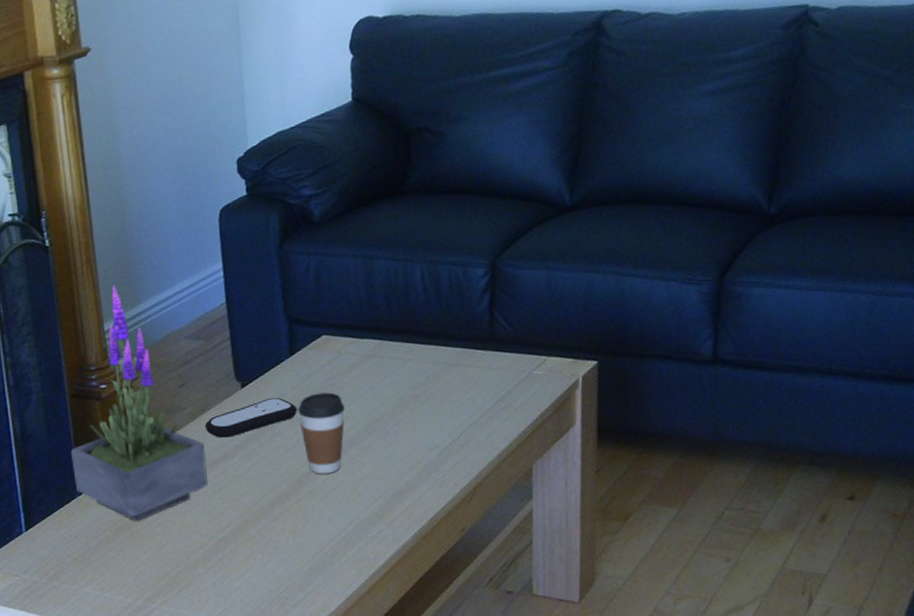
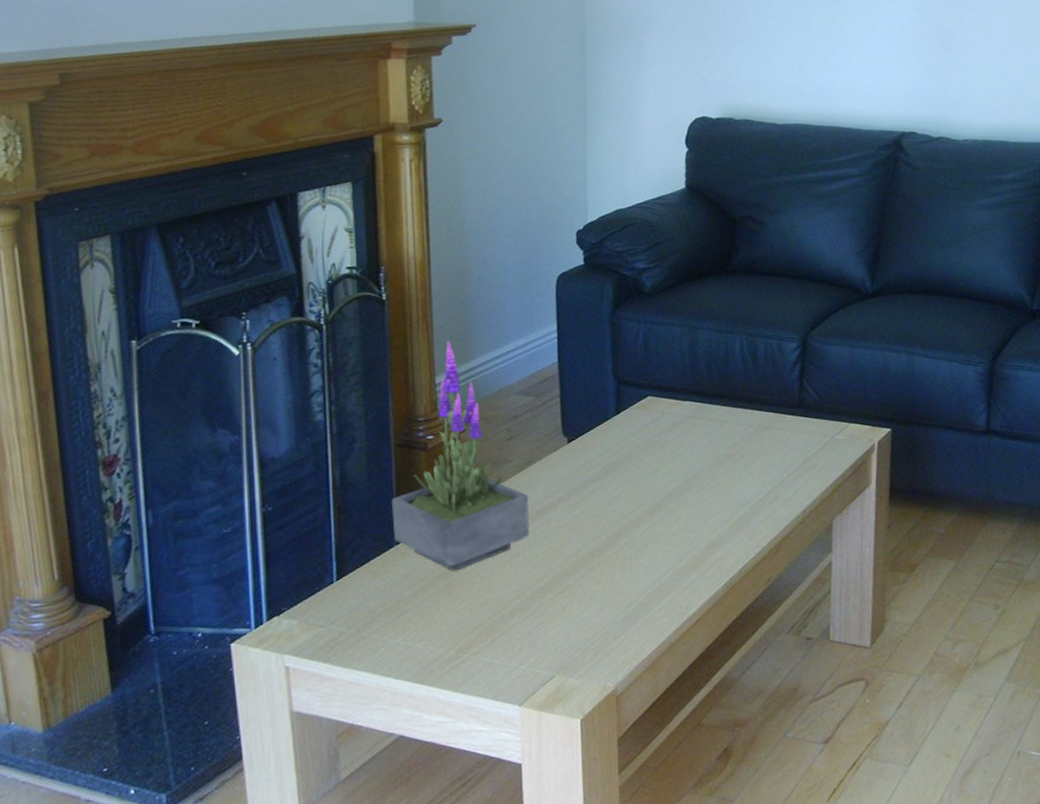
remote control: present [204,397,297,438] -> none [529,452,620,490]
coffee cup: present [298,392,345,474] -> none [621,449,665,527]

